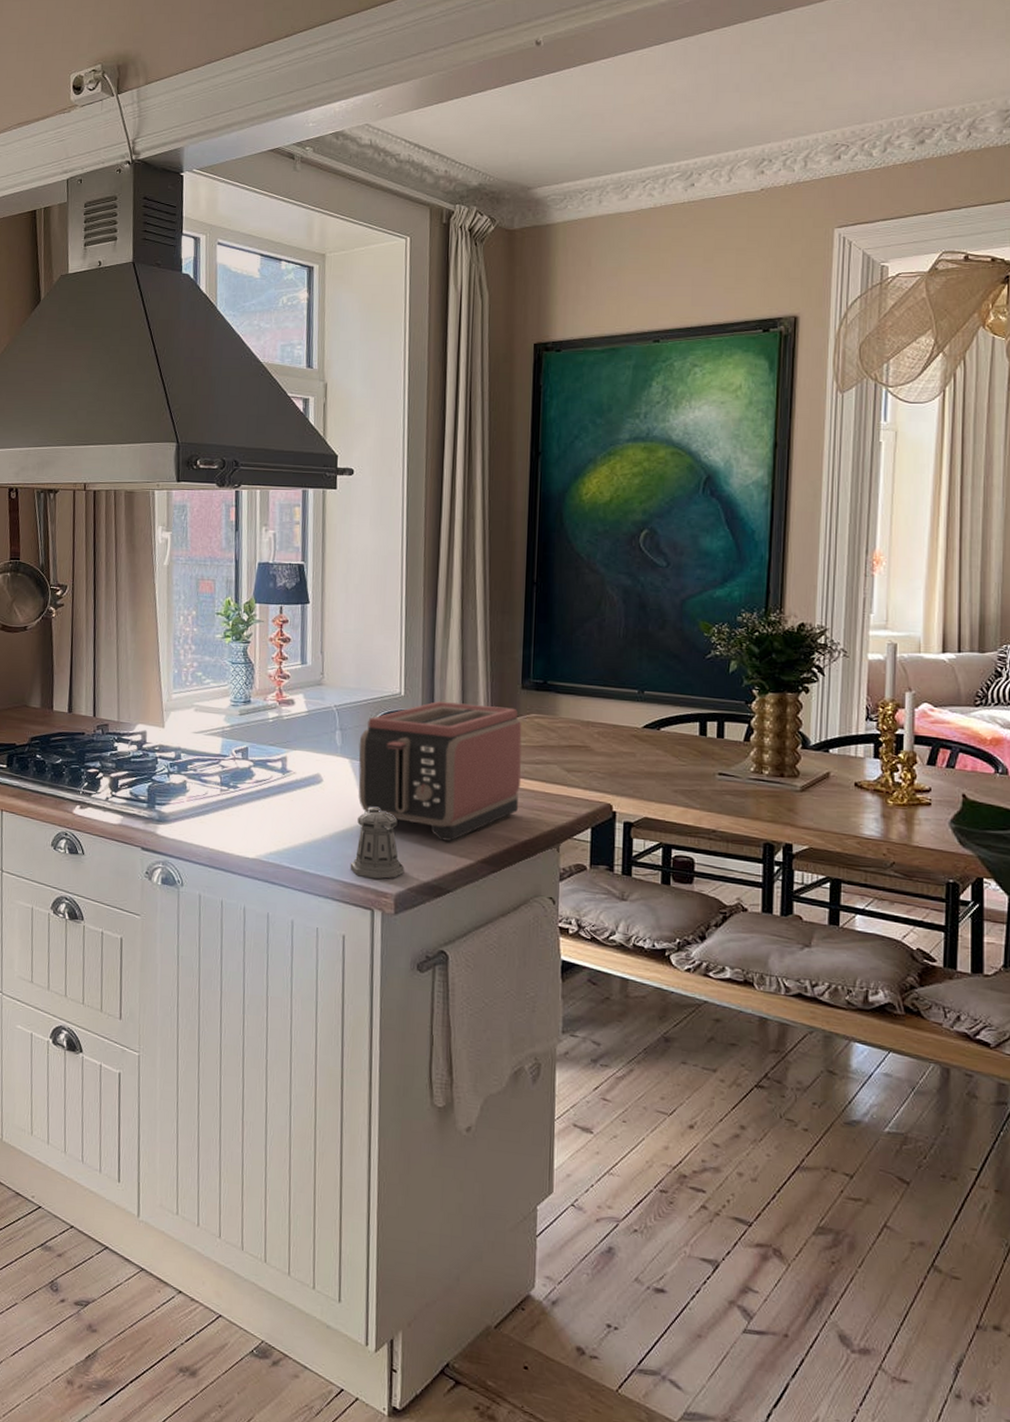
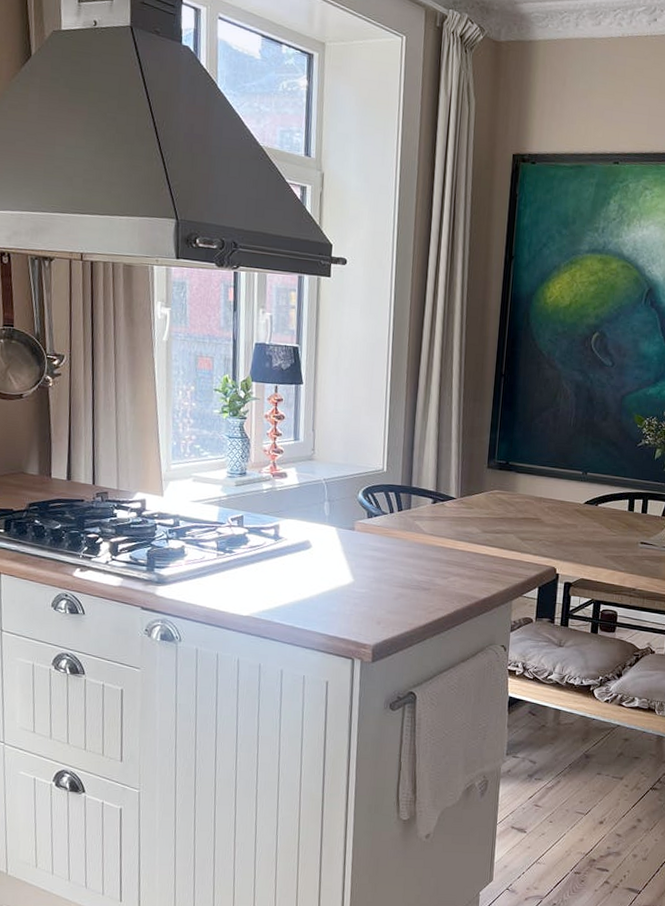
pepper shaker: present [350,807,405,879] -> none [334,570,382,633]
toaster: present [358,701,522,841] -> none [343,477,487,599]

